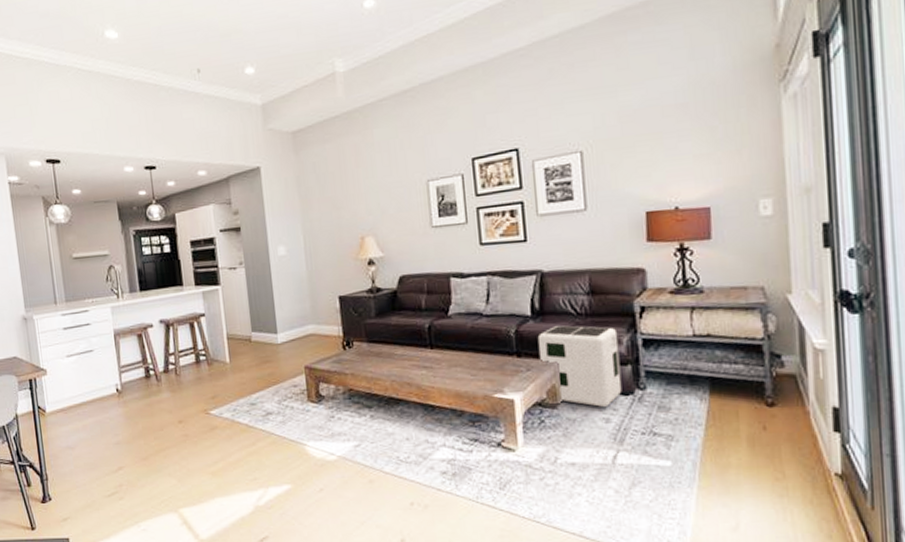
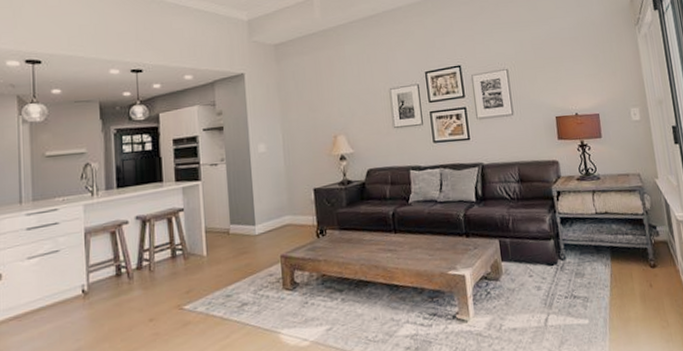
air purifier: present [537,325,622,407] -> none [481,208,548,277]

